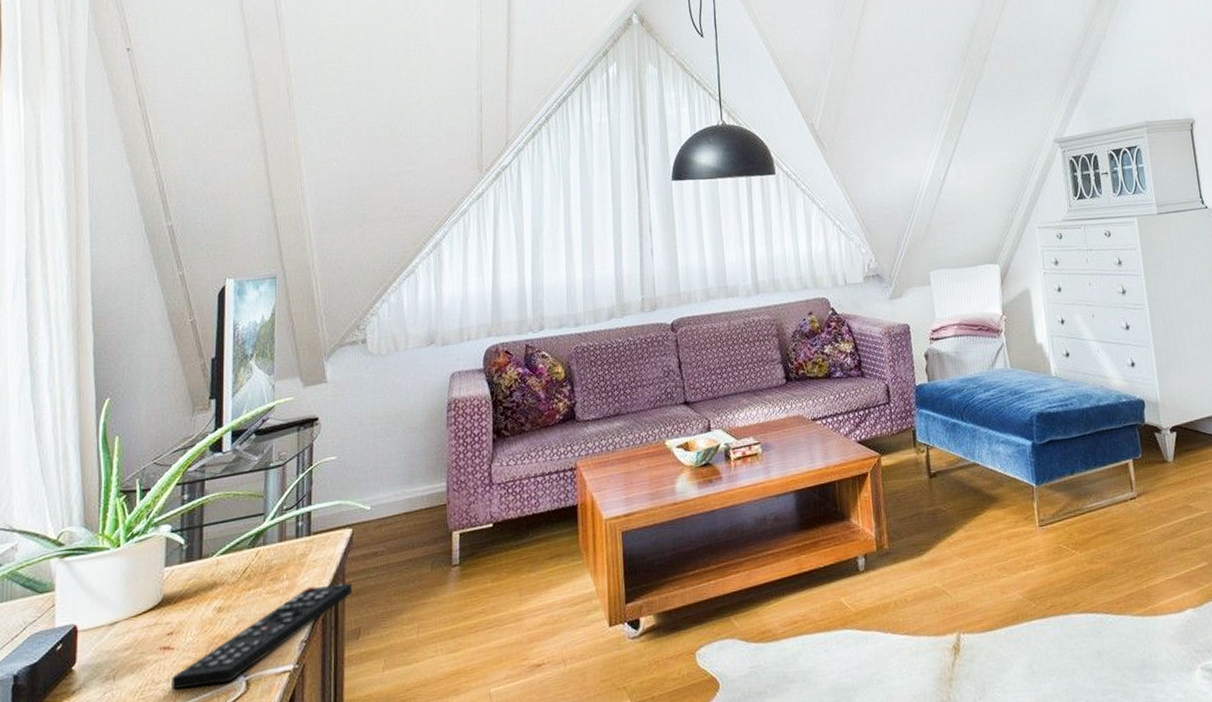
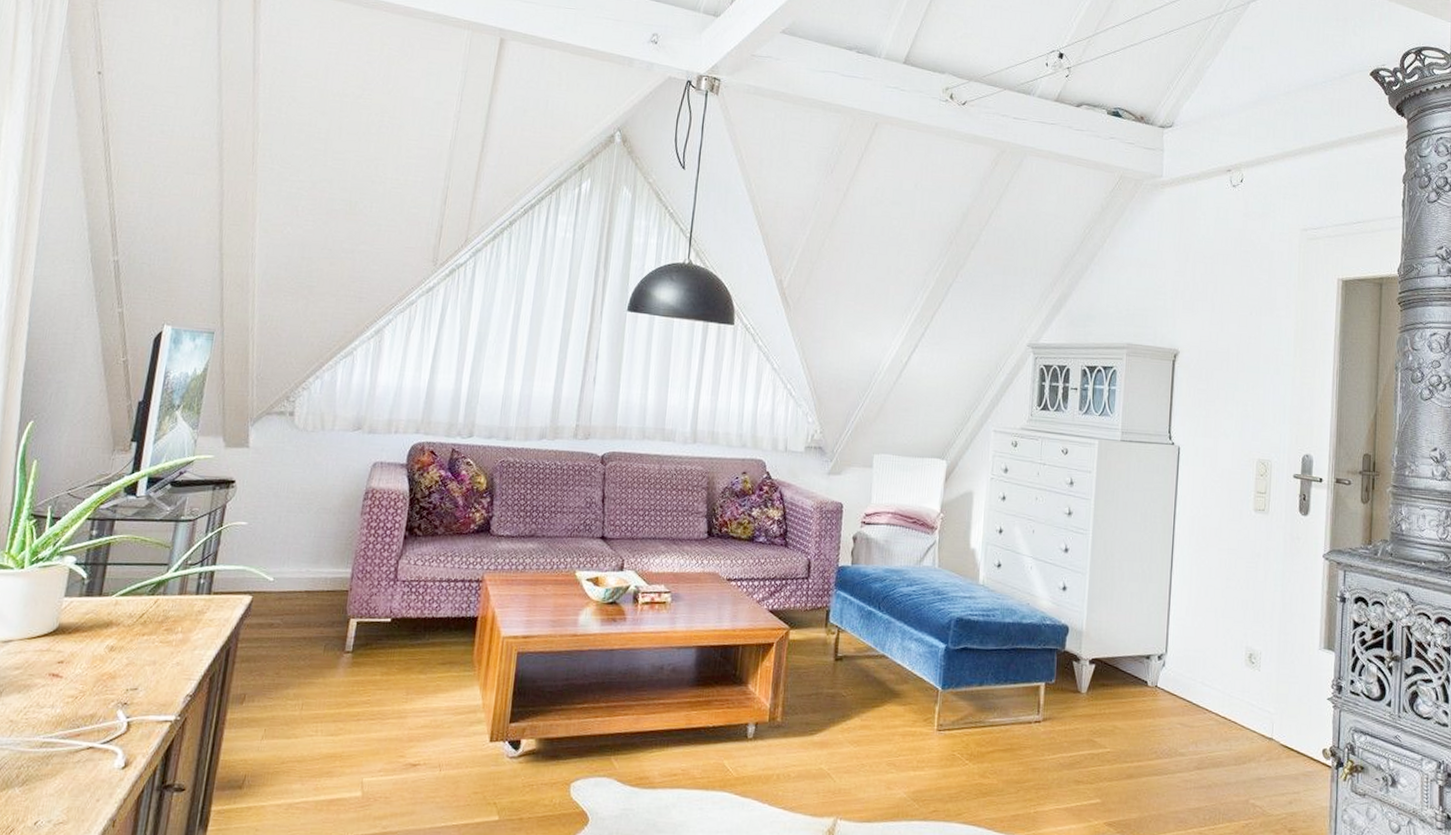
remote control: present [172,582,352,691] -> none [55,644,244,720]

